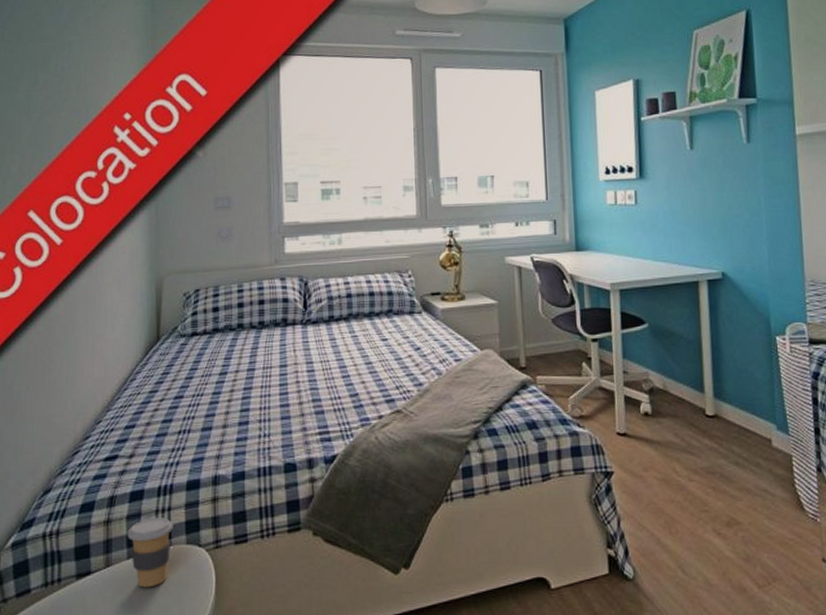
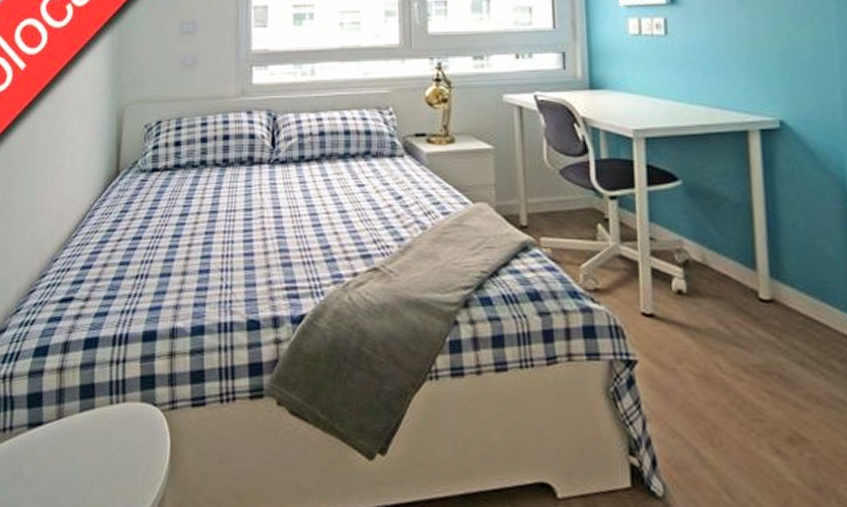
coffee cup: present [127,518,173,588] -> none [80,369,128,447]

